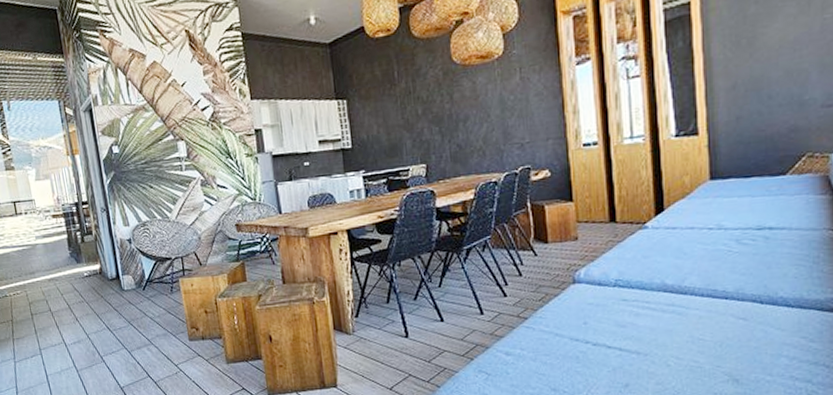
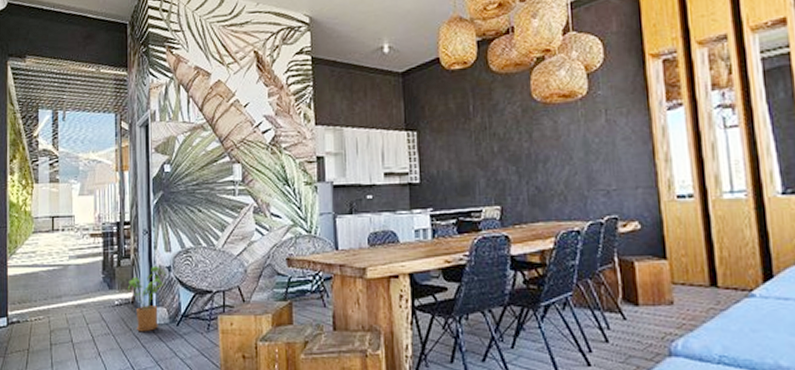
house plant: none [93,239,127,298] -> present [127,265,166,332]

